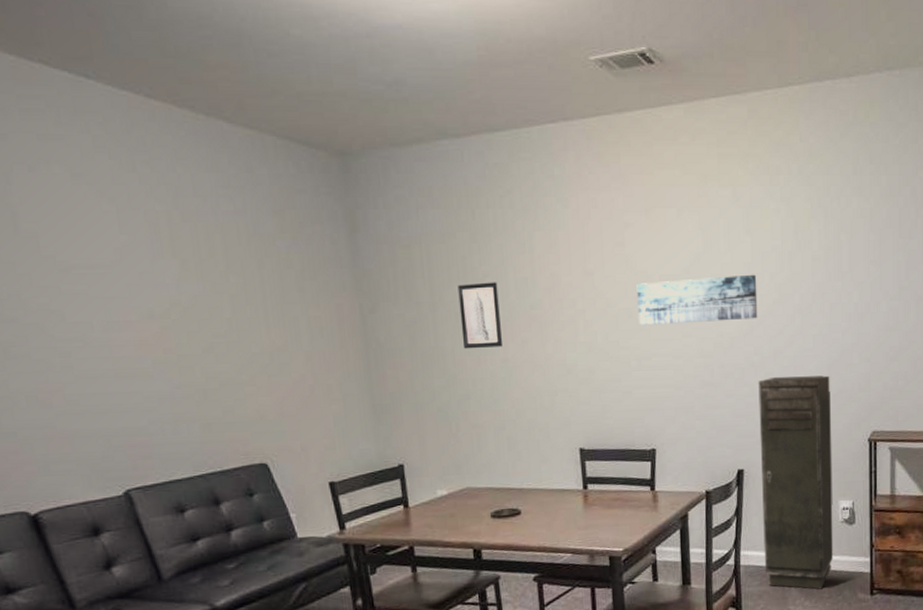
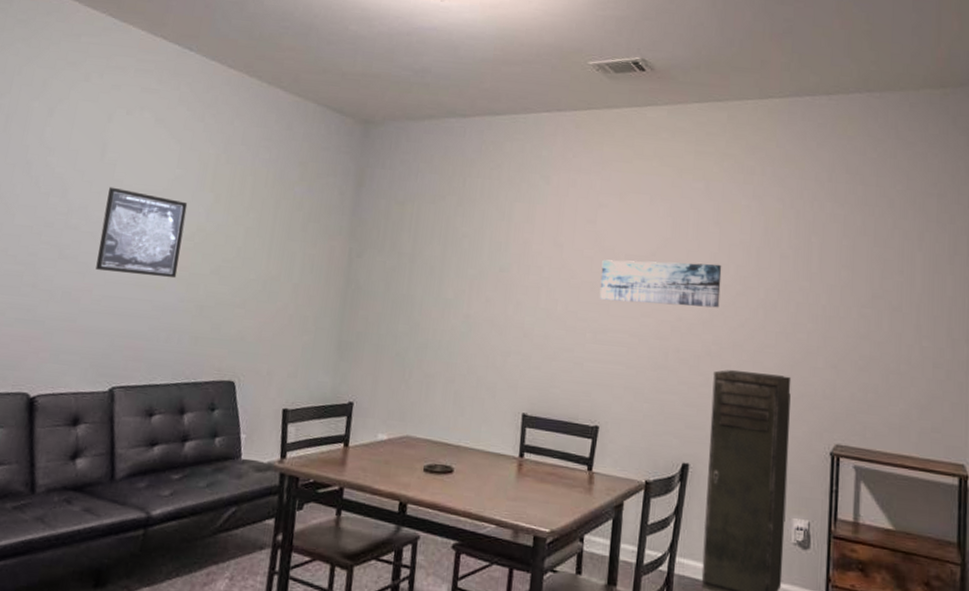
wall art: none [40,265,163,366] -> present [95,187,188,278]
wall art: present [457,282,502,349] -> none [432,241,474,303]

